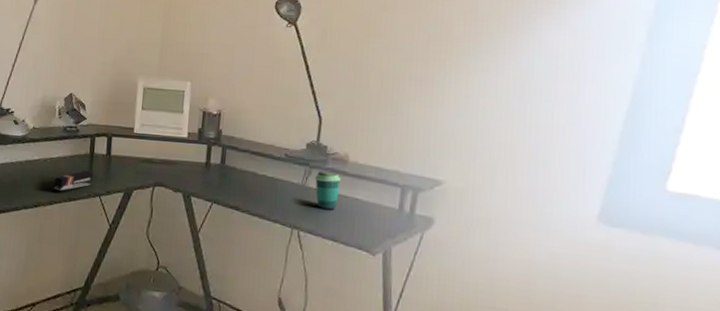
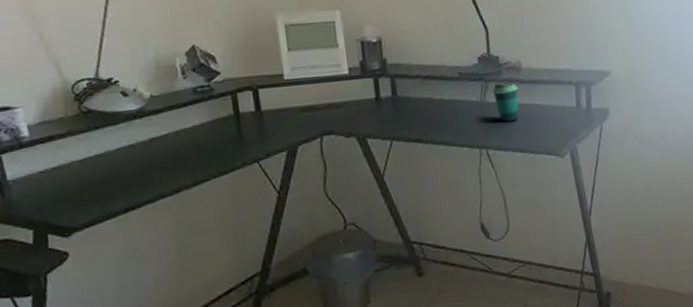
stapler: present [53,170,93,192] -> none [194,134,247,168]

